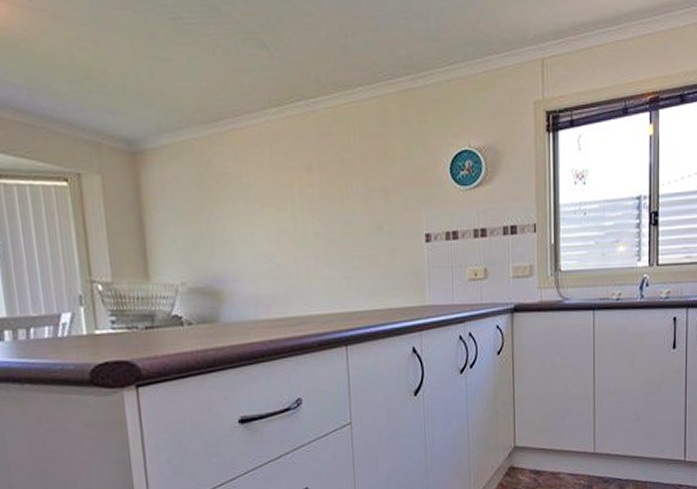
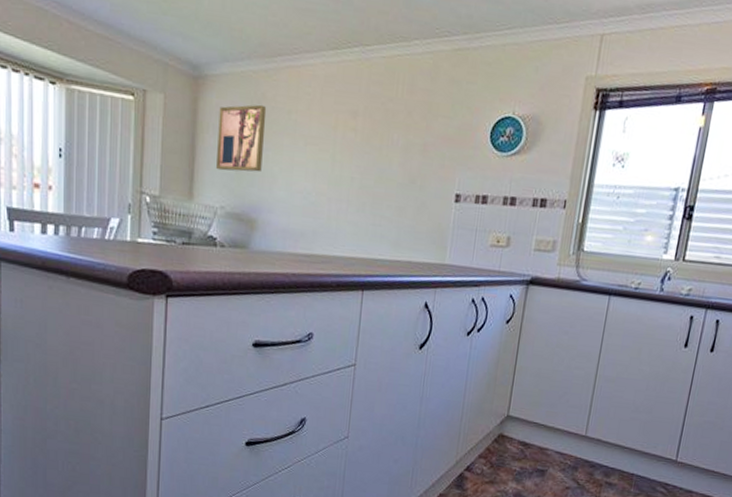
wall art: none [164,172,220,246] -> present [216,104,267,172]

